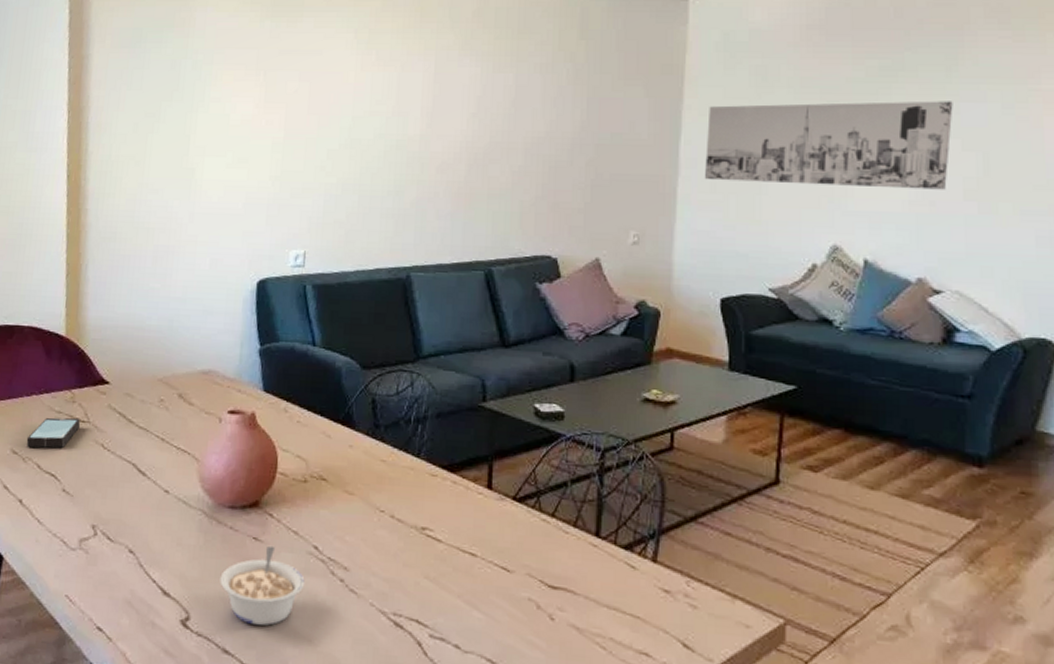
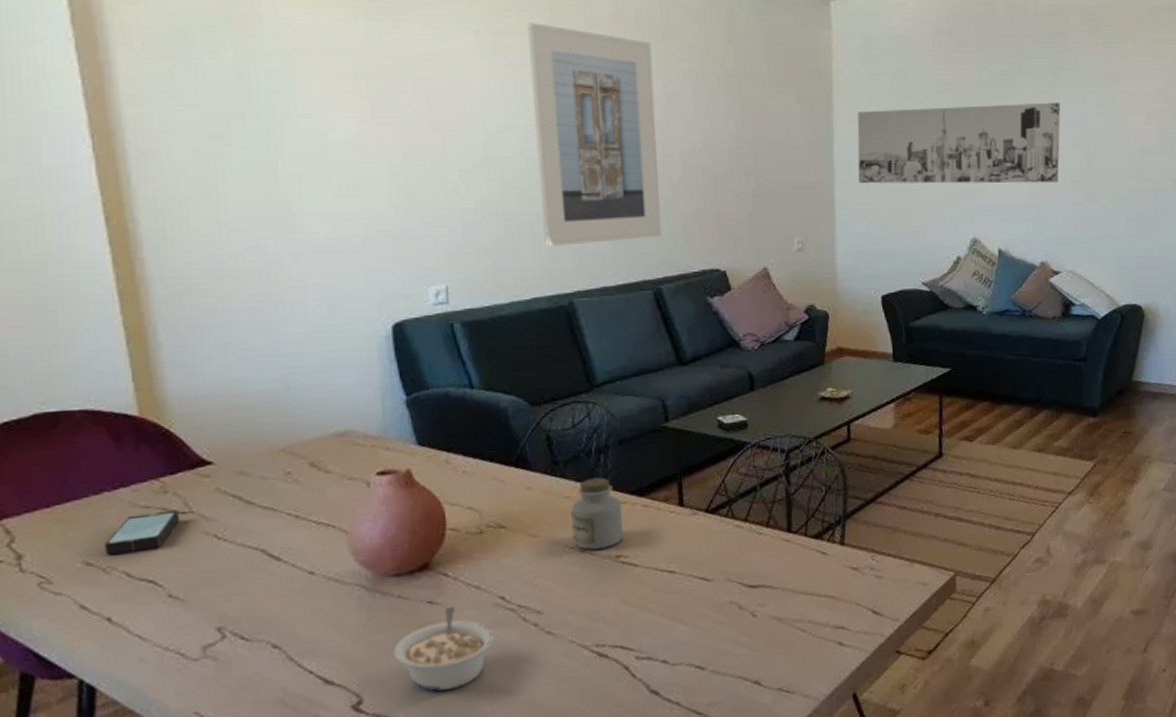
jar: none [384,446,433,518] -> present [571,477,624,550]
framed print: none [391,22,507,223] -> present [528,23,662,246]

